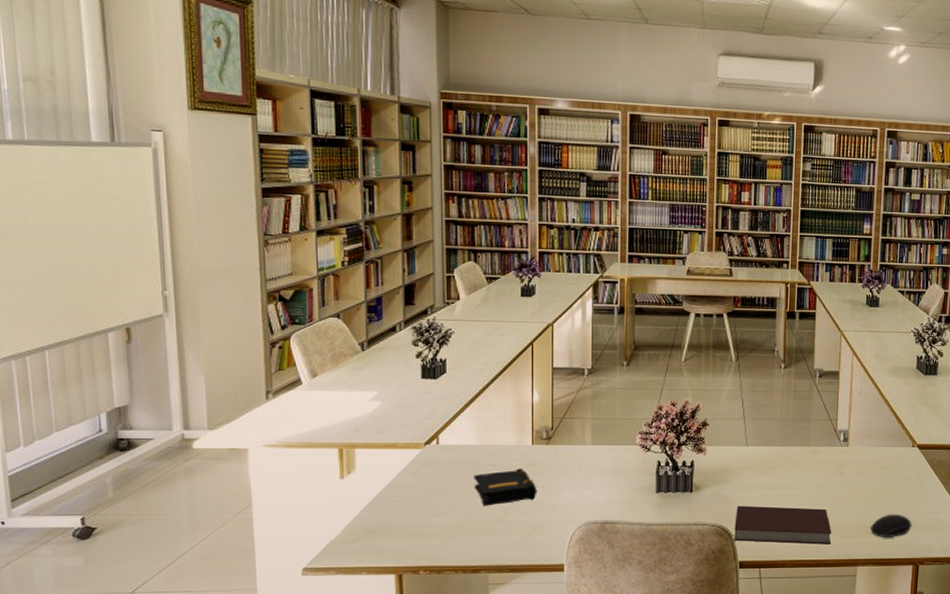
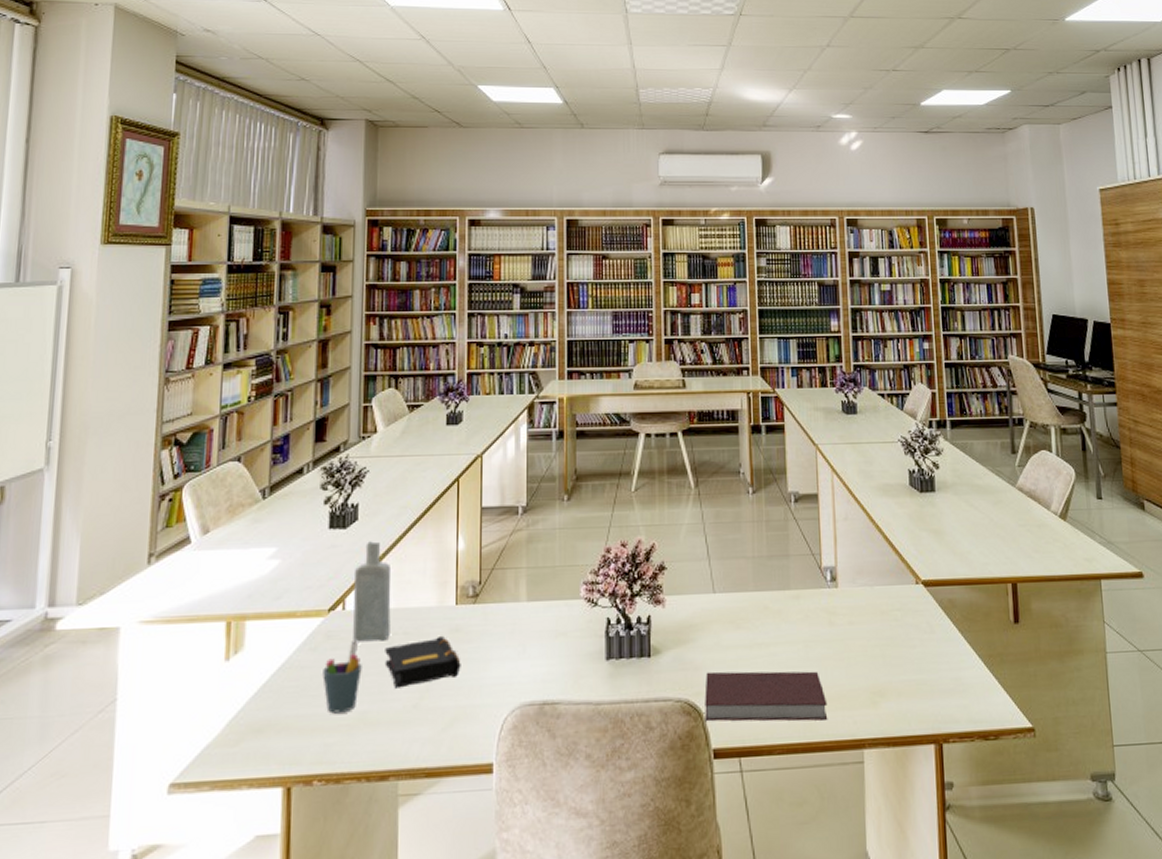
pen holder: none [423,469,455,523] -> present [323,641,362,714]
bottle: none [445,390,478,470] -> present [353,541,391,642]
computer mouse: present [870,514,912,537] -> none [875,674,928,707]

